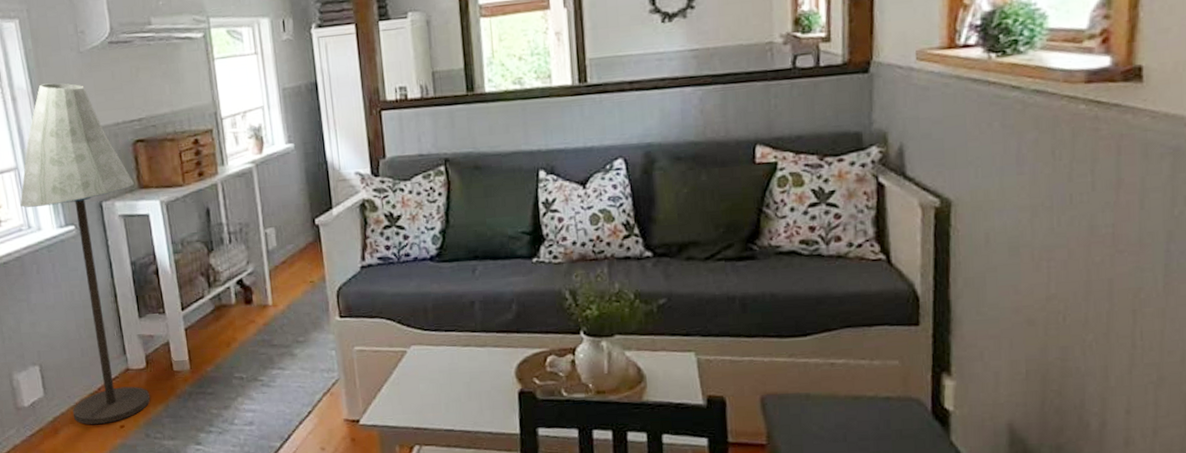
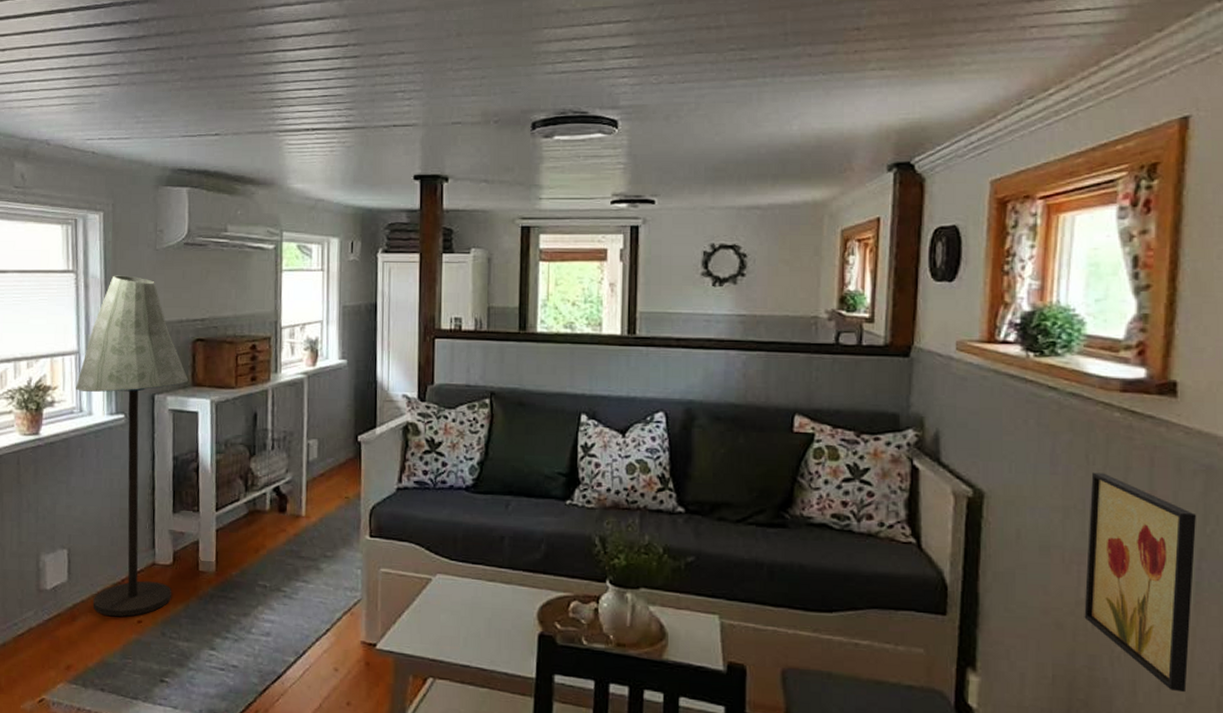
wall art: none [1055,167,1164,372] -> present [1084,472,1196,693]

